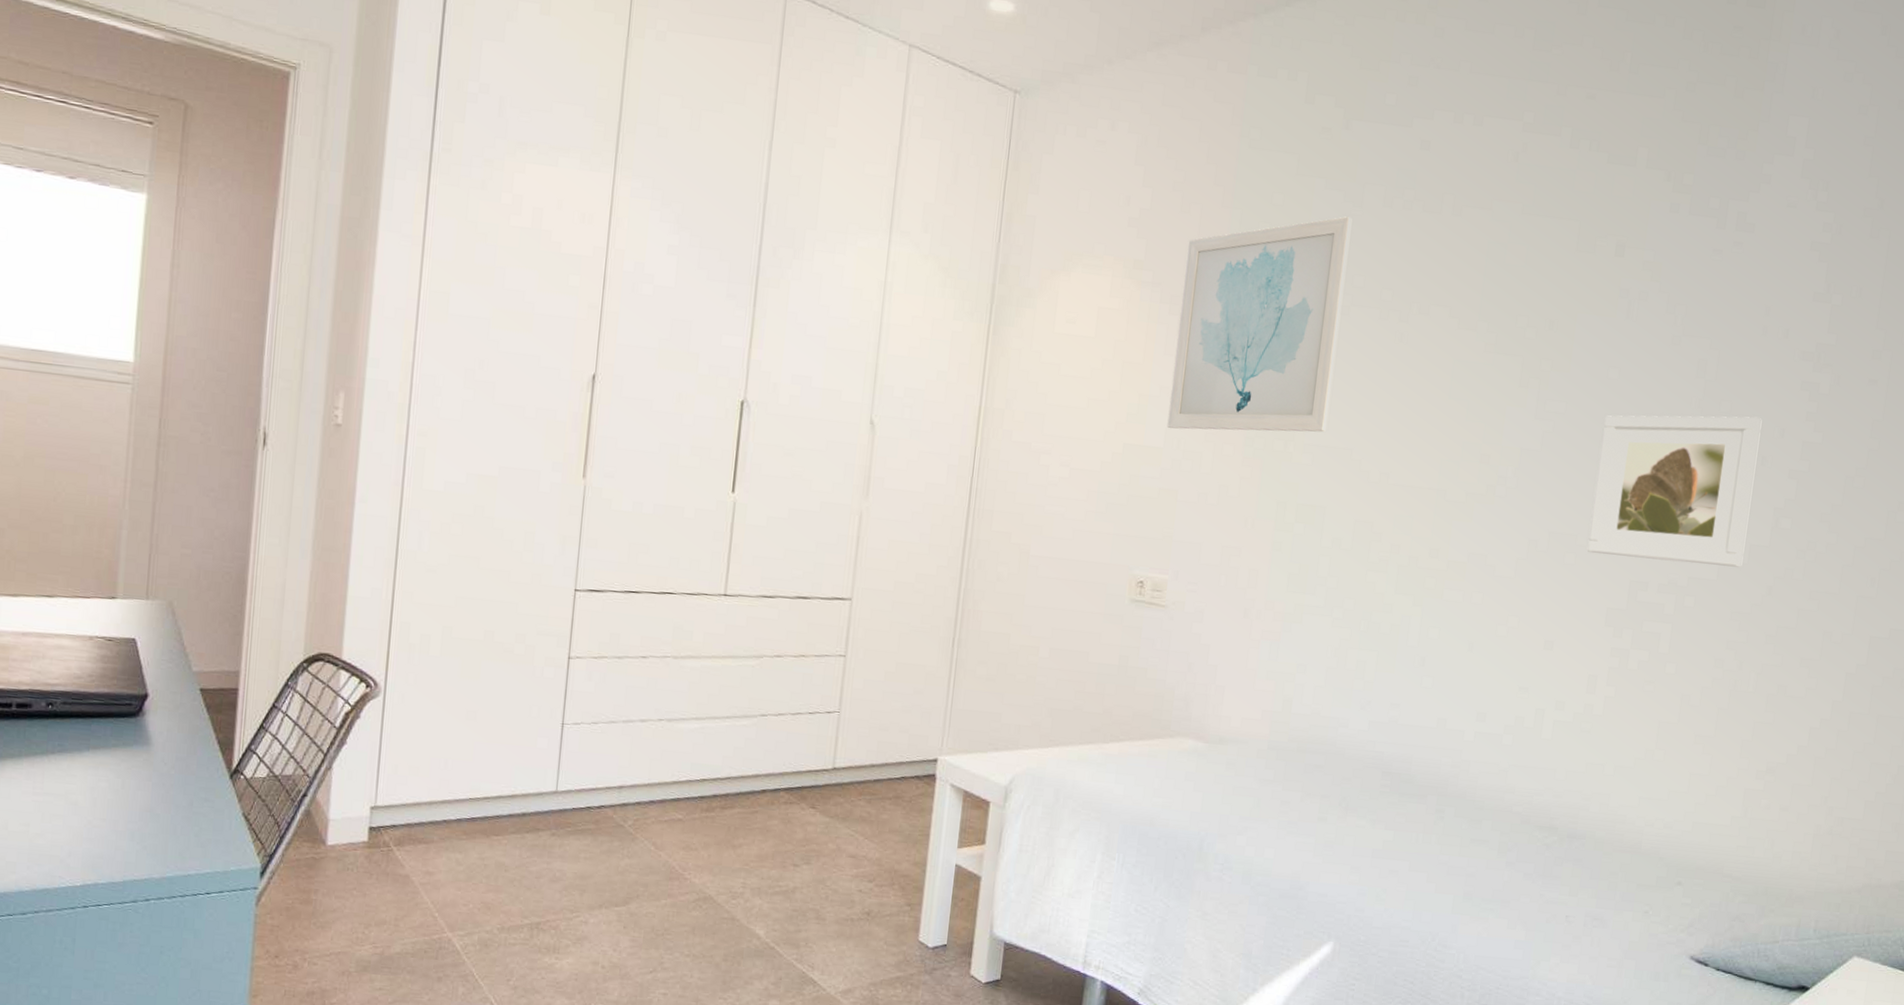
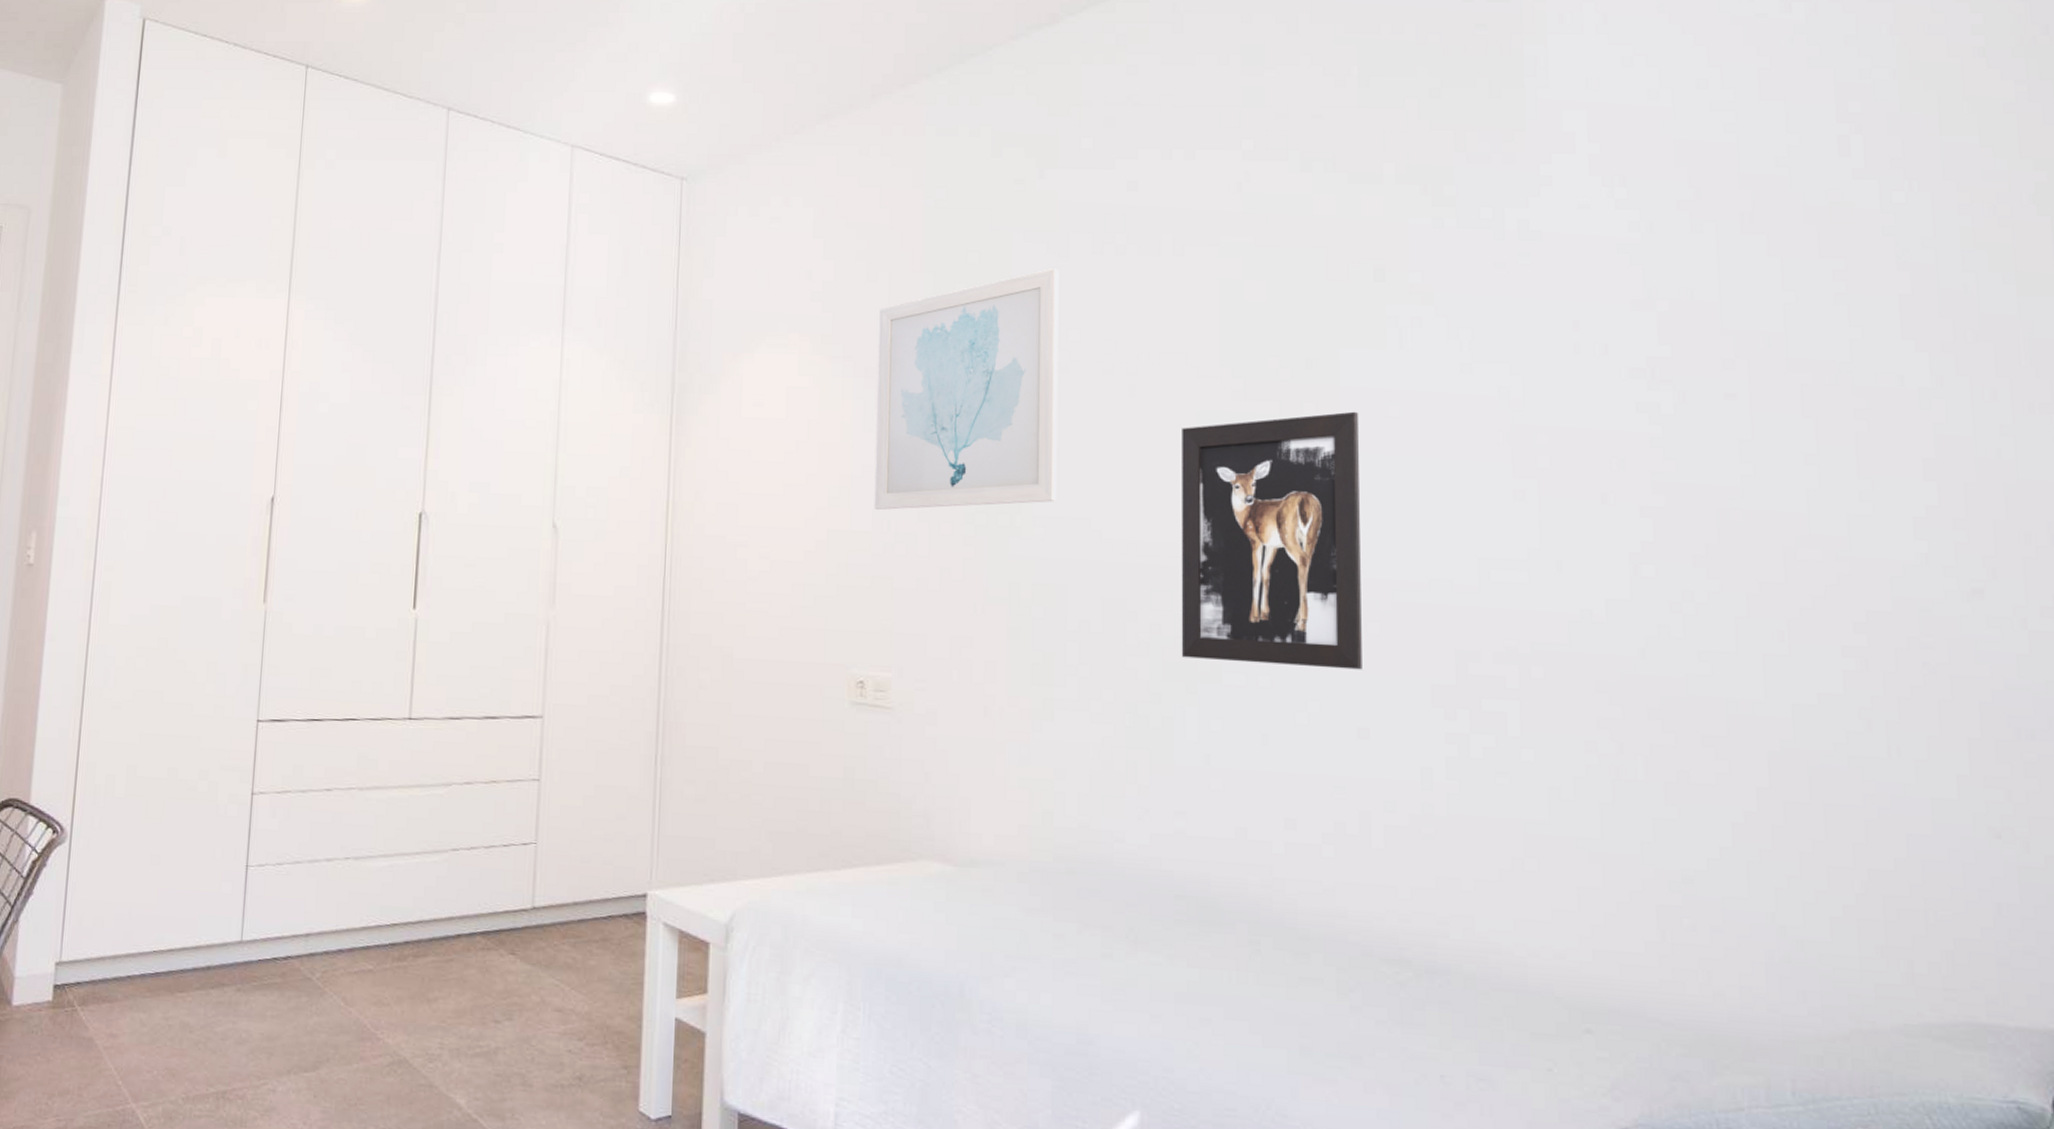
wall art: none [1413,370,1586,593] -> present [1181,411,1362,670]
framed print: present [1587,415,1762,568] -> none [1391,447,1600,627]

